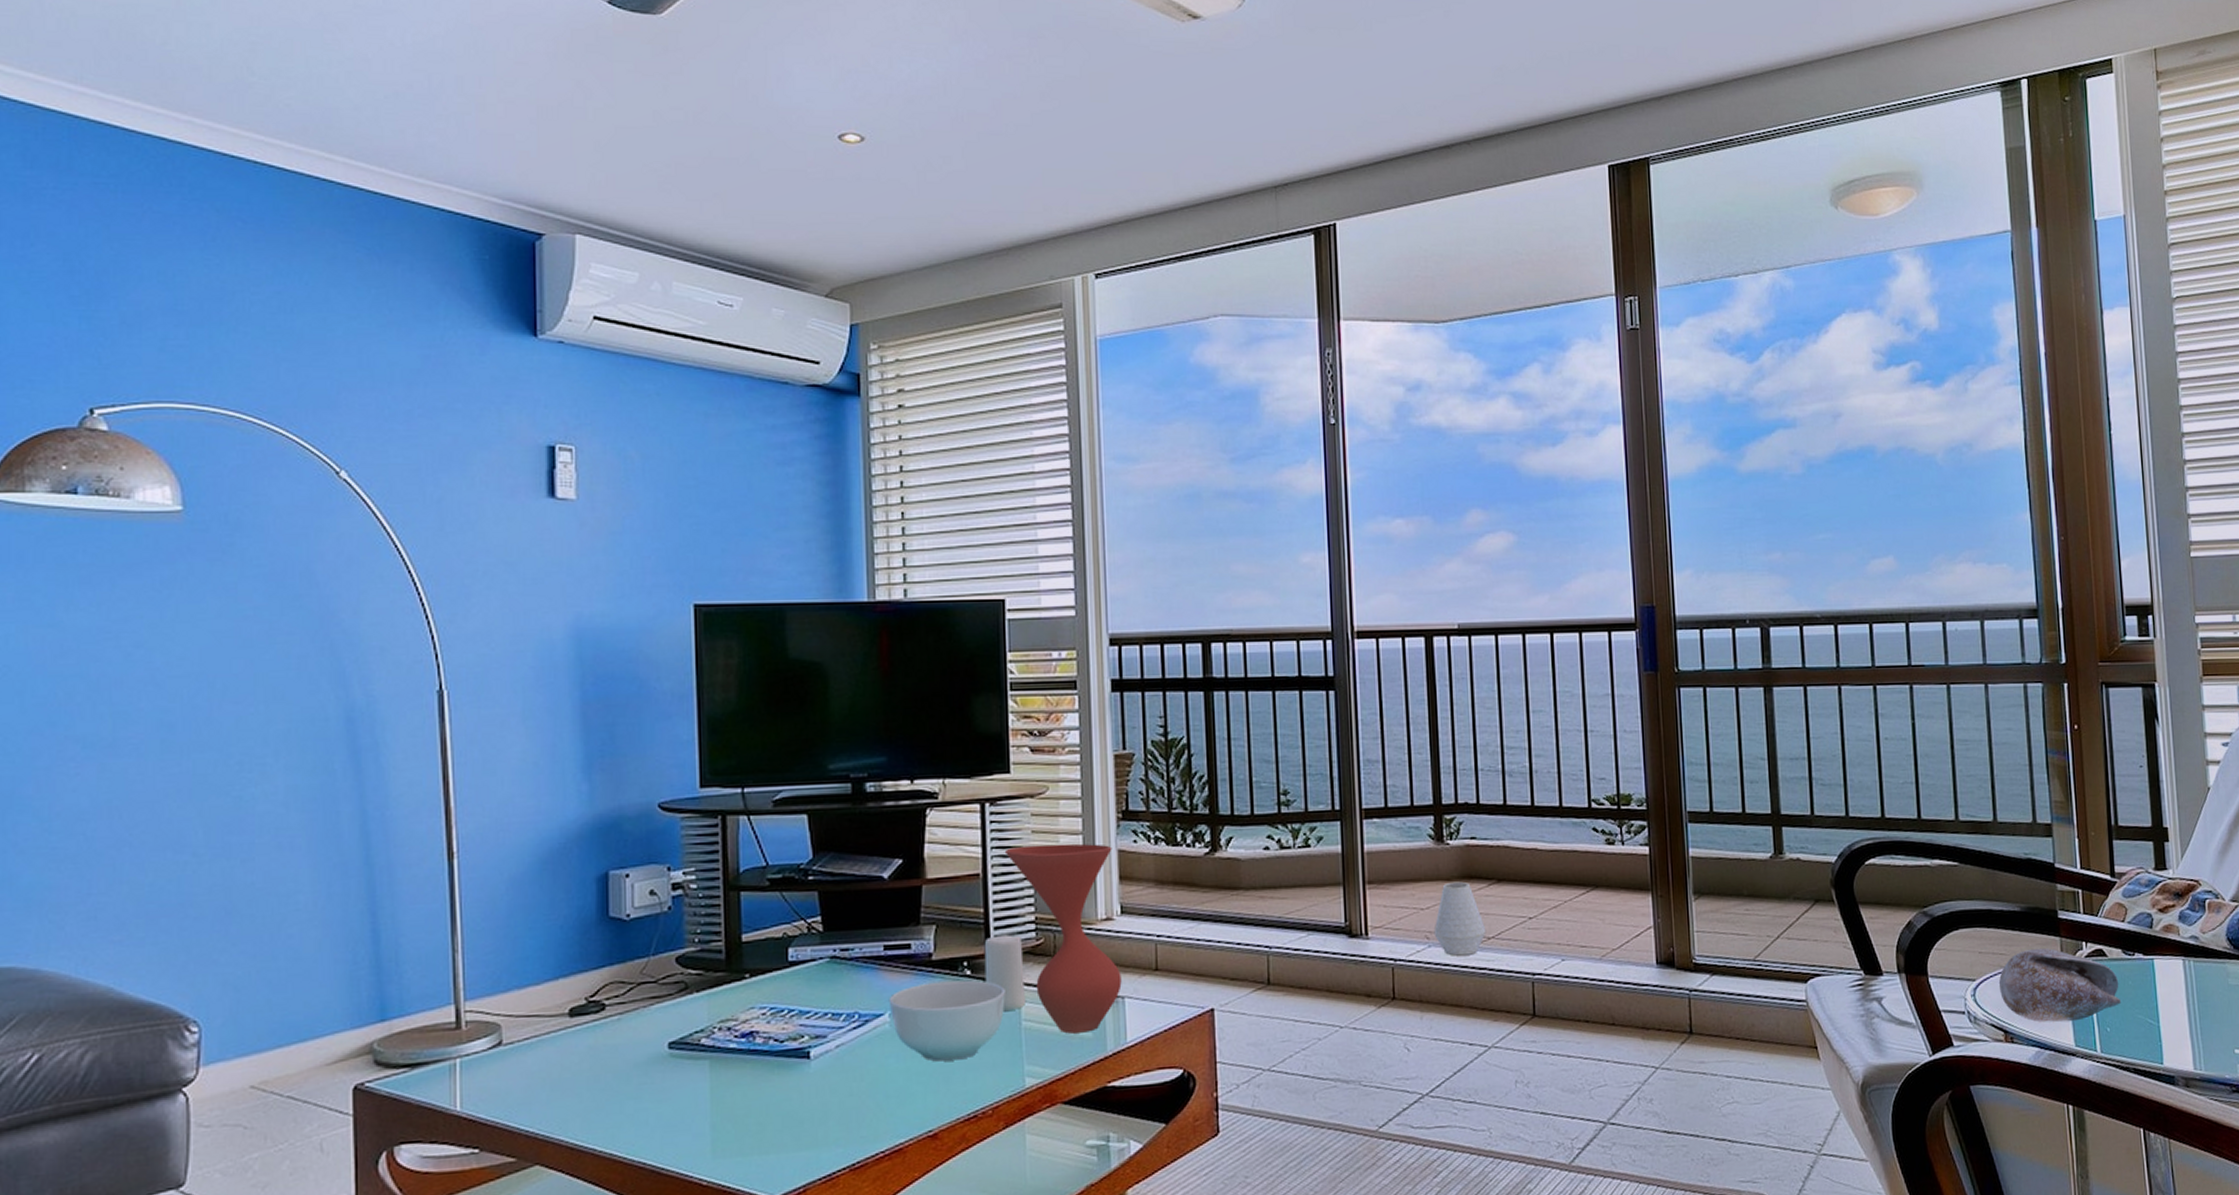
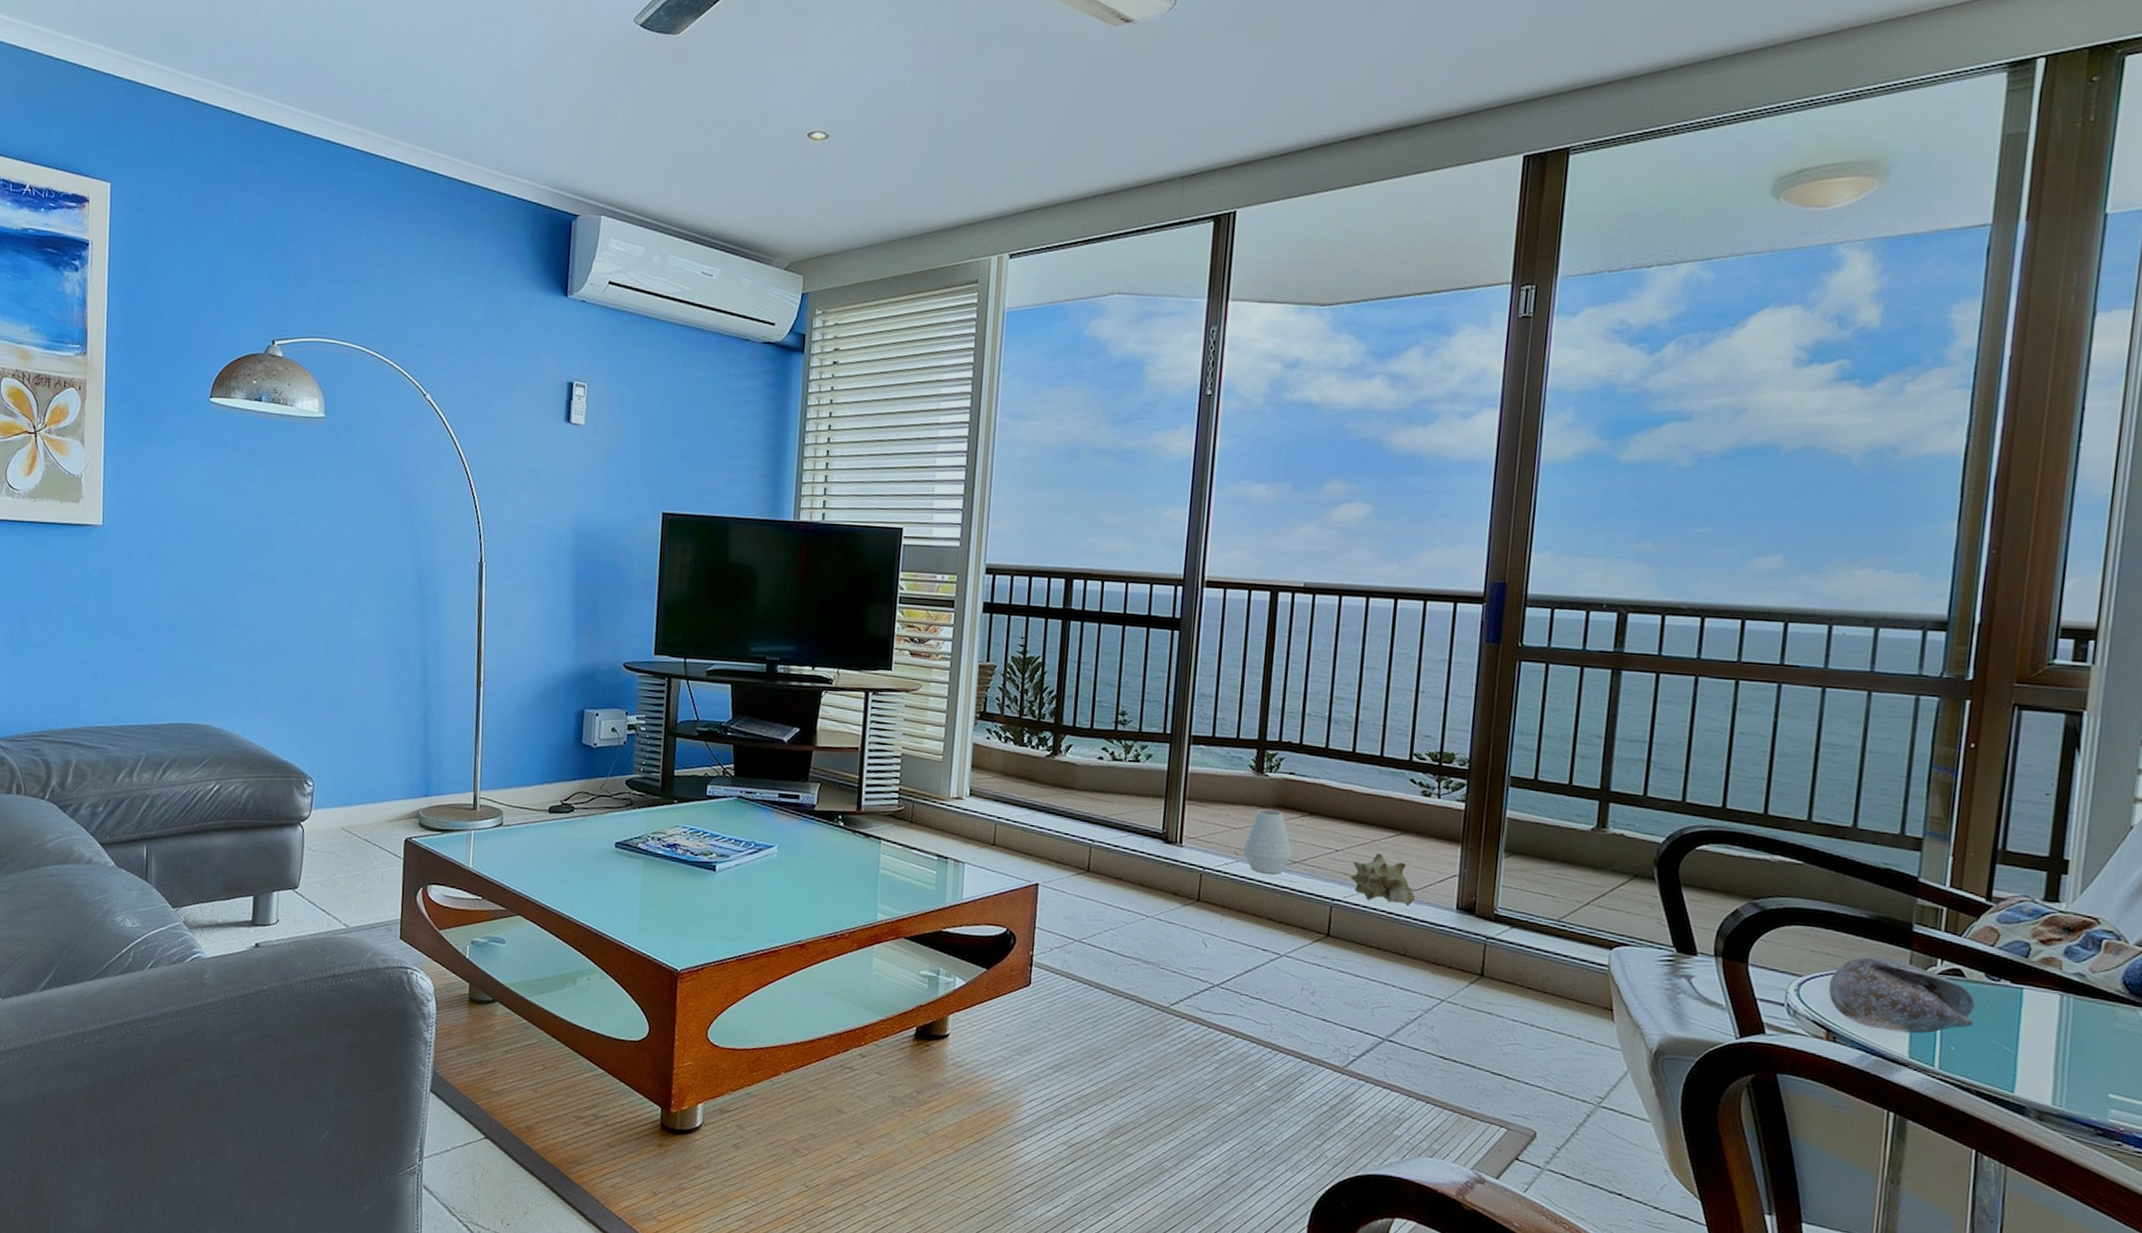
bowl: present [888,979,1005,1062] -> none [778,827,869,891]
candle: present [984,934,1027,1012] -> none [854,798,887,860]
decorative vase: present [1004,843,1122,1034] -> none [880,730,969,886]
seashell: none [1548,914,1615,969] -> present [1350,853,1416,906]

